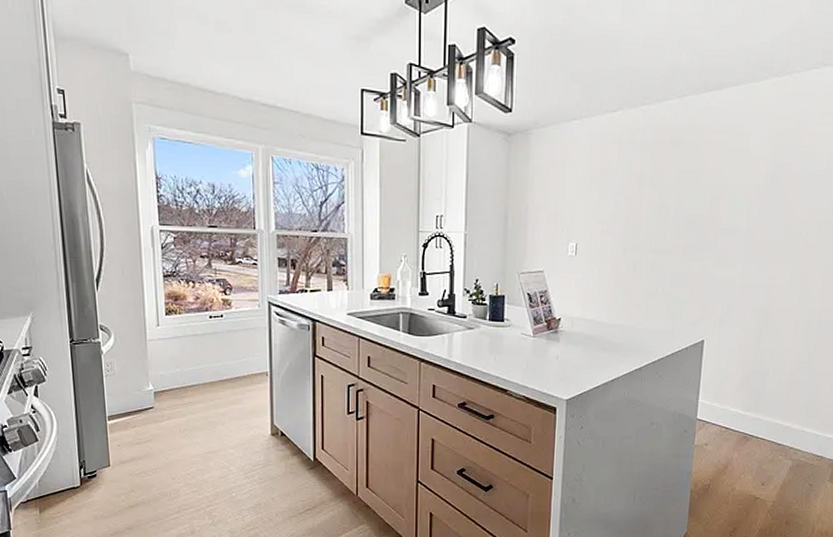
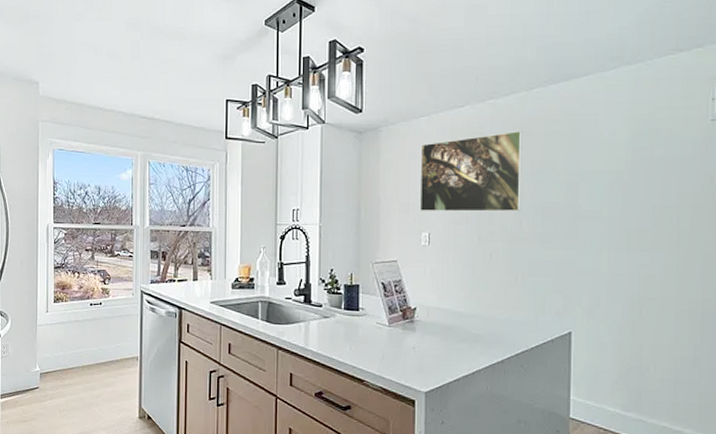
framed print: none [567,139,673,224] -> present [419,130,523,212]

